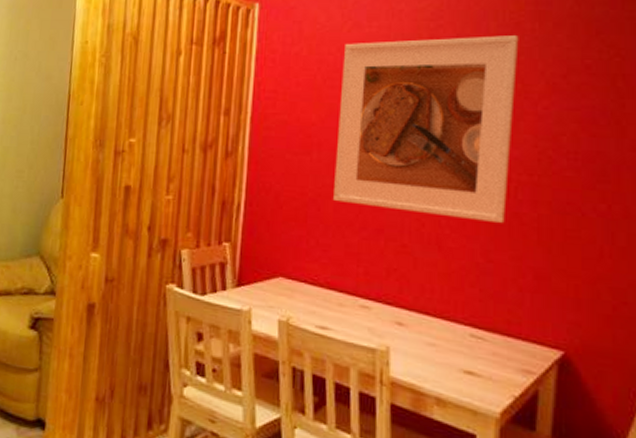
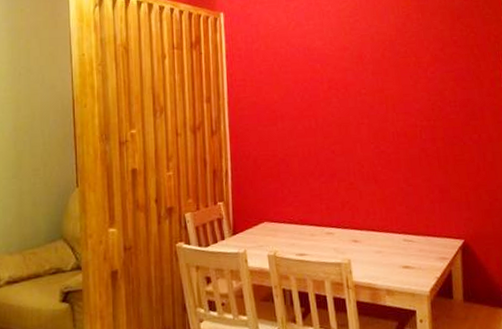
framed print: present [334,35,519,223] -> none [291,24,416,158]

